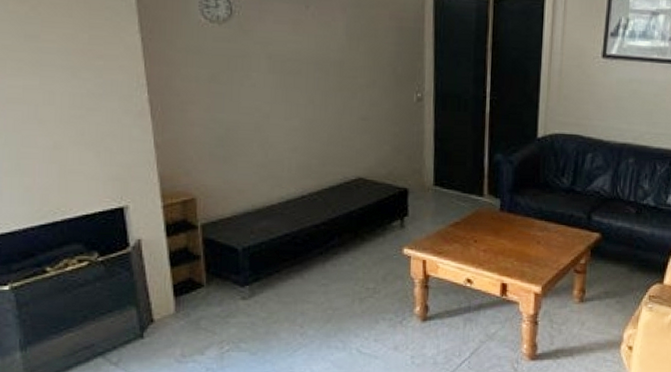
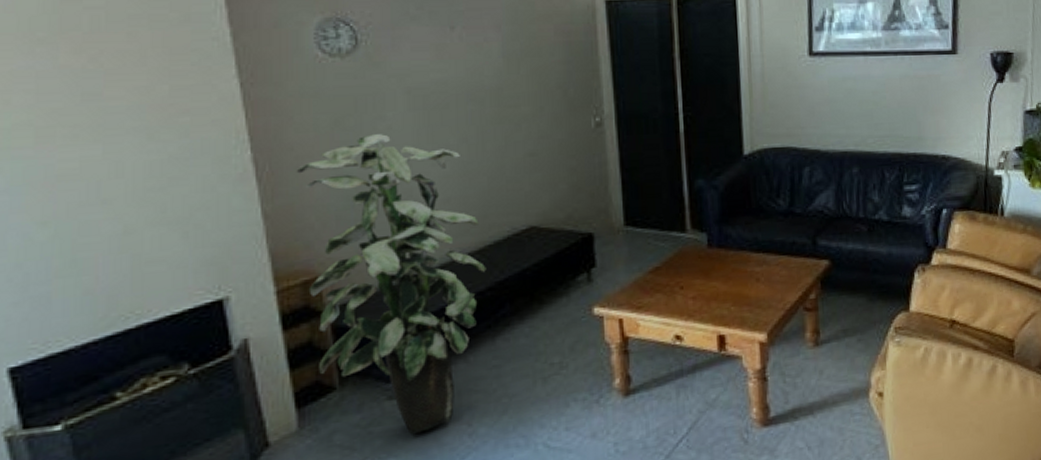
indoor plant: none [181,89,322,329] -> present [296,134,486,435]

